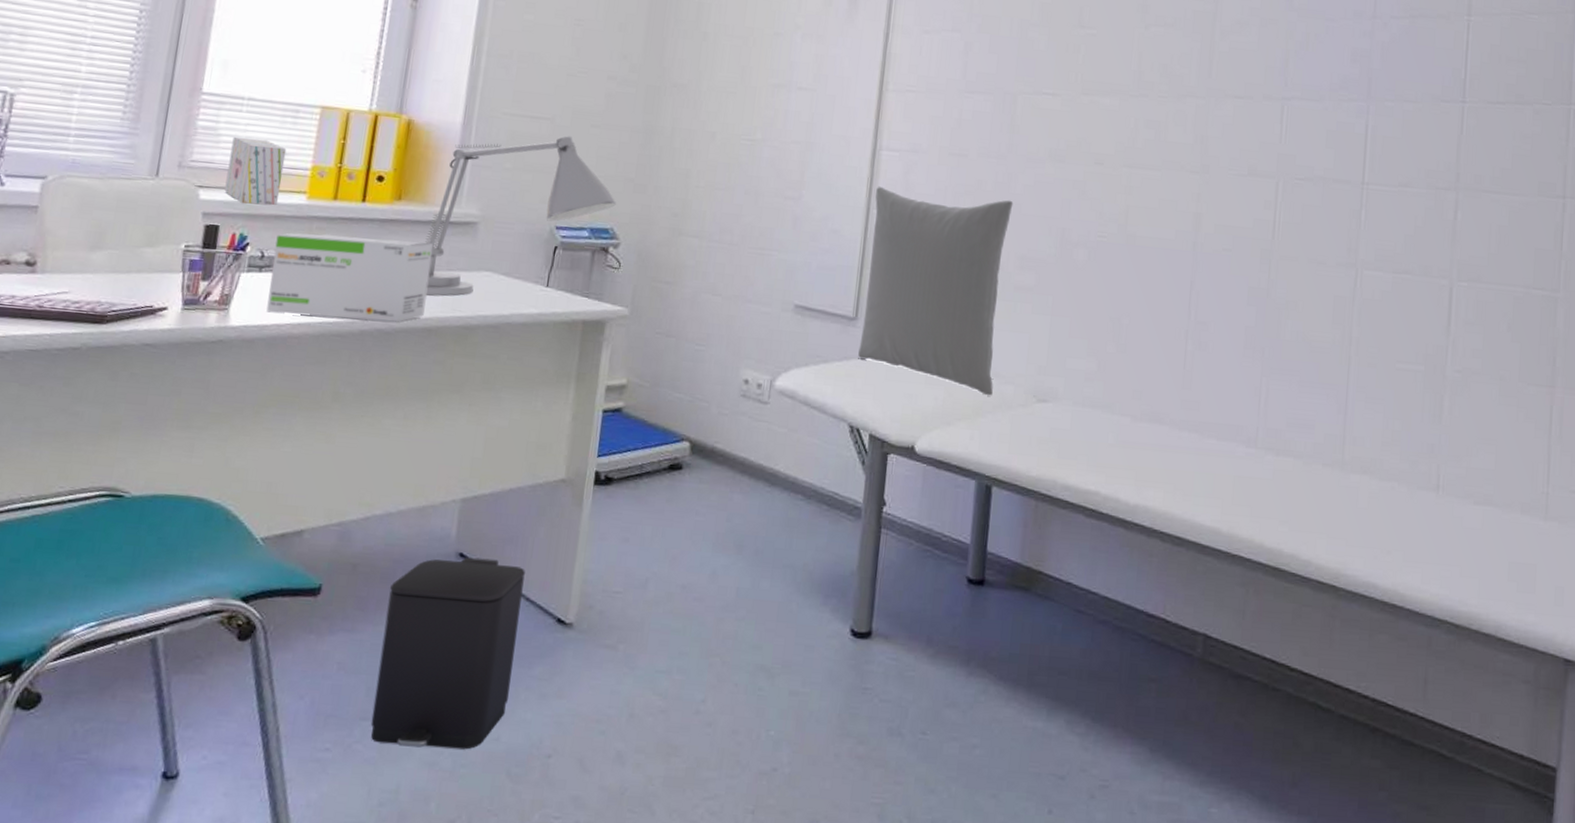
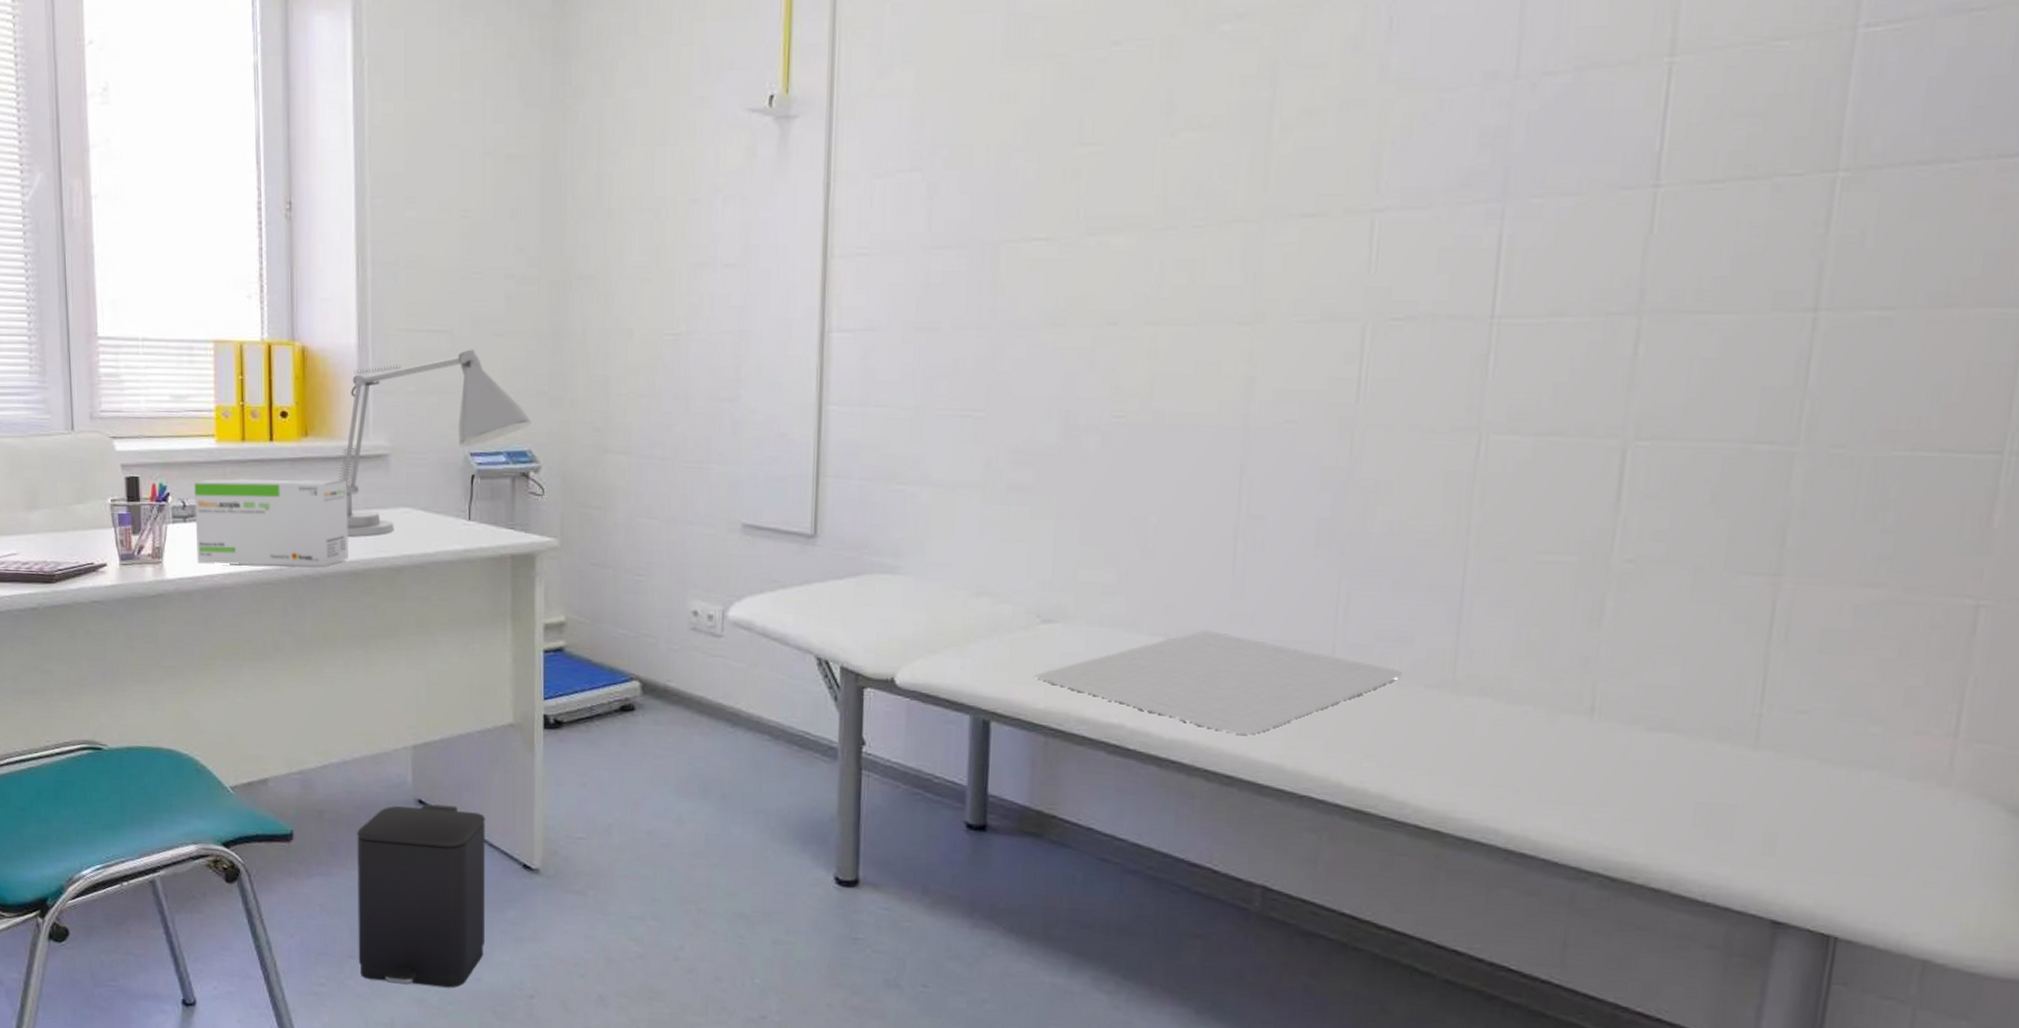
file organizer: present [224,136,287,206] -> none [135,381,190,453]
pillow: present [858,186,1014,396] -> none [821,377,1001,618]
bath mat: none [1030,413,1306,503] -> present [1035,630,1402,736]

